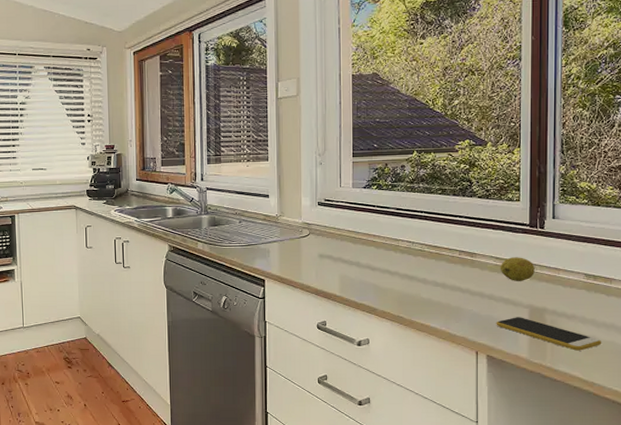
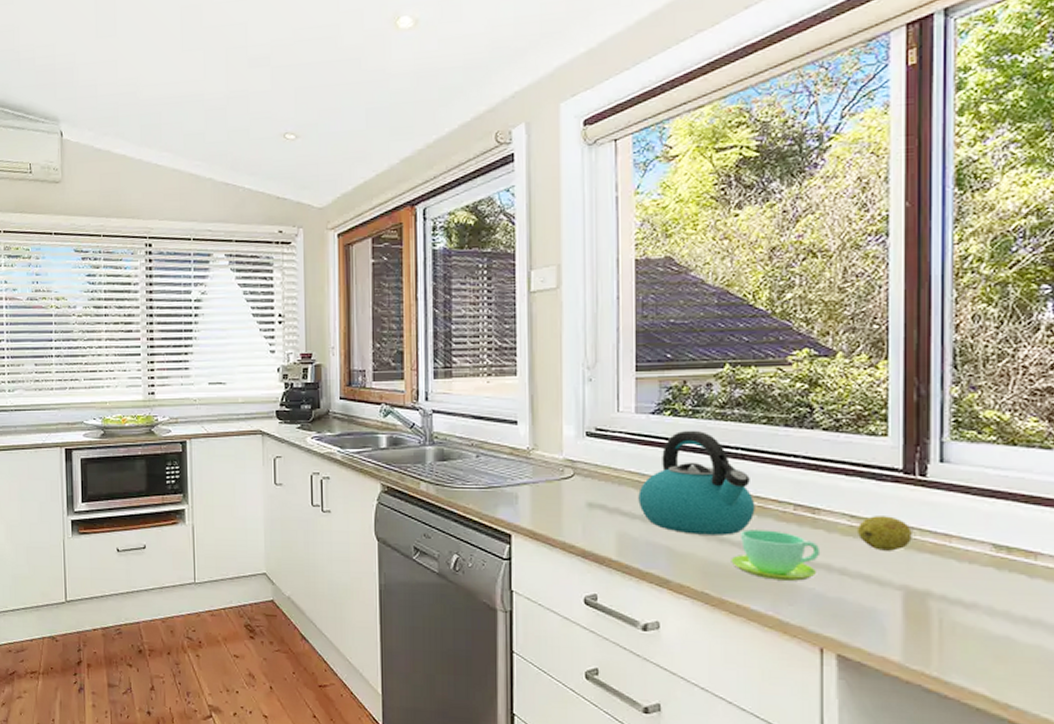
kettle: none [355,199,434,275] -> present [638,430,755,535]
cup: none [417,270,476,305] -> present [731,529,819,581]
smartphone: present [496,317,602,351] -> none [851,602,1022,657]

